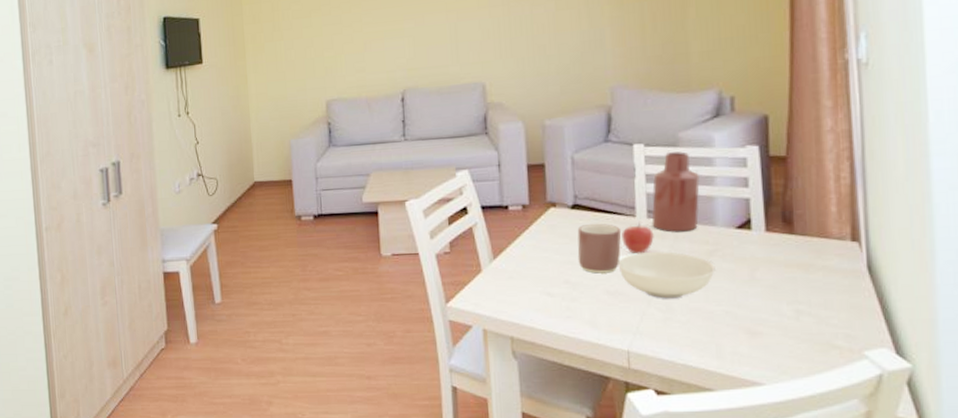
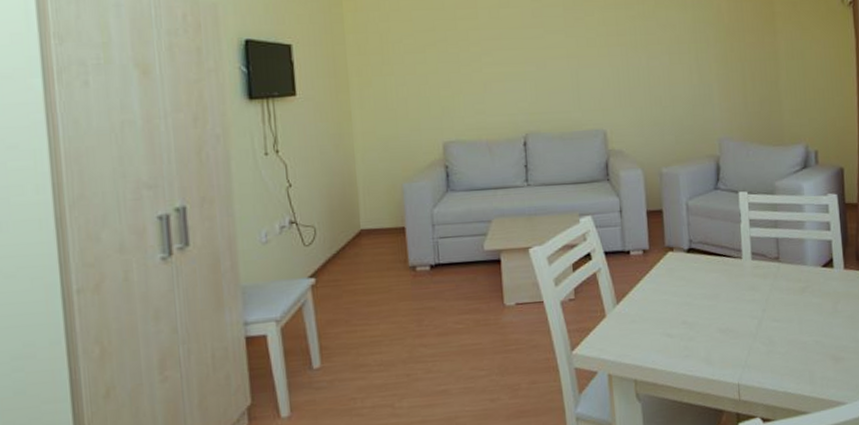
mug: present [577,223,622,274] -> none [692,265,731,313]
bowl: present [618,252,715,299] -> none [728,290,807,333]
fruit: present [622,223,654,253] -> none [731,265,758,293]
vase: present [651,151,700,232] -> none [755,198,794,272]

